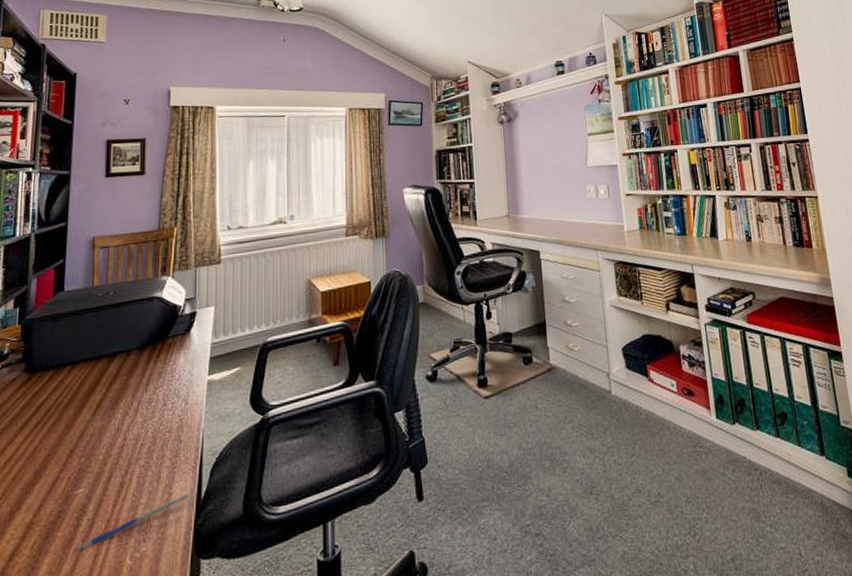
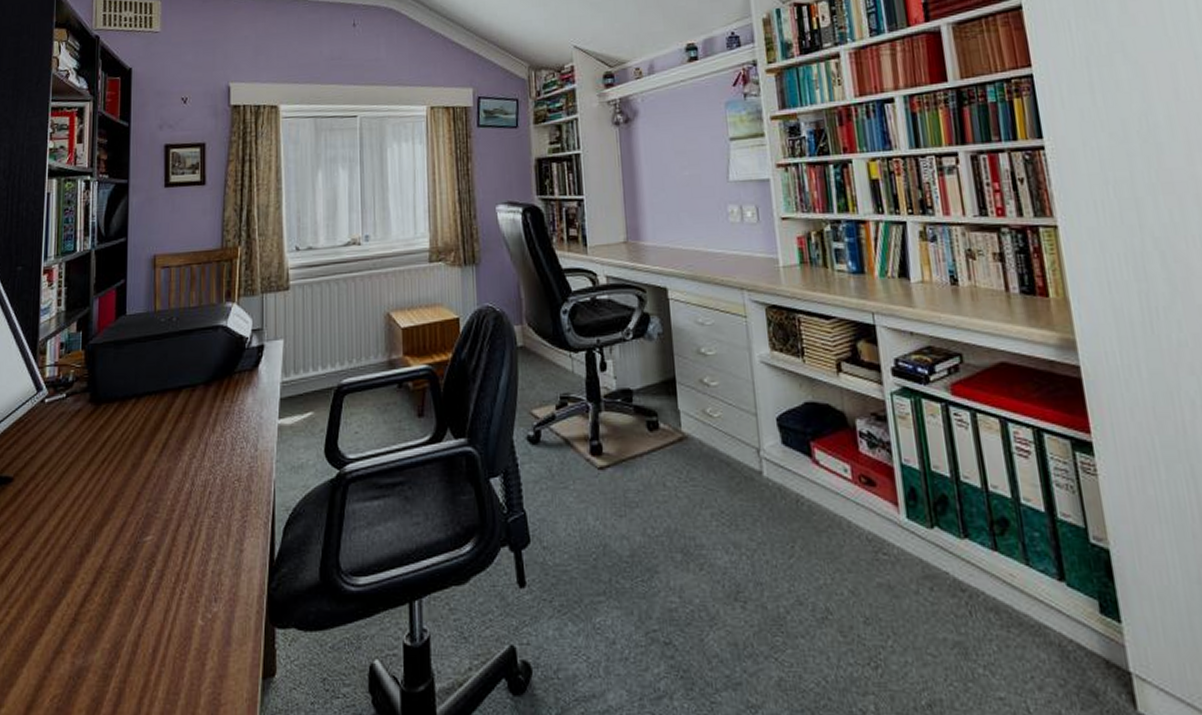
pen: present [76,493,192,552] -> none [147,551,264,604]

